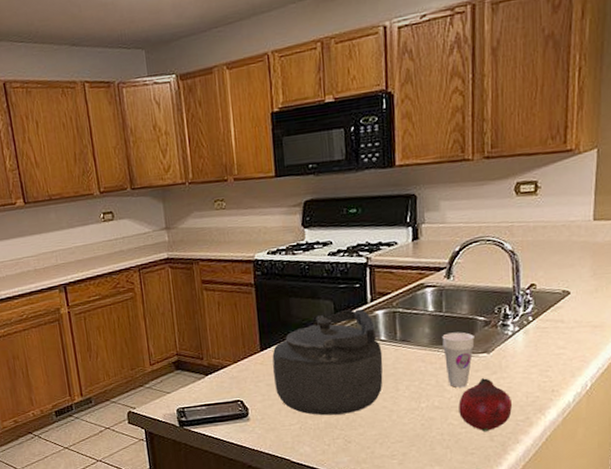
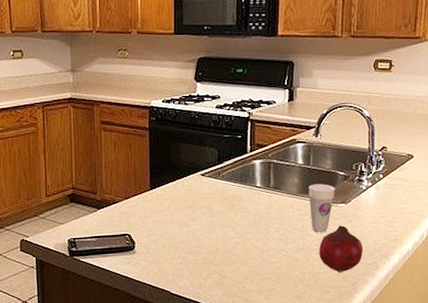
kettle: present [272,309,383,416] -> none [160,157,257,252]

